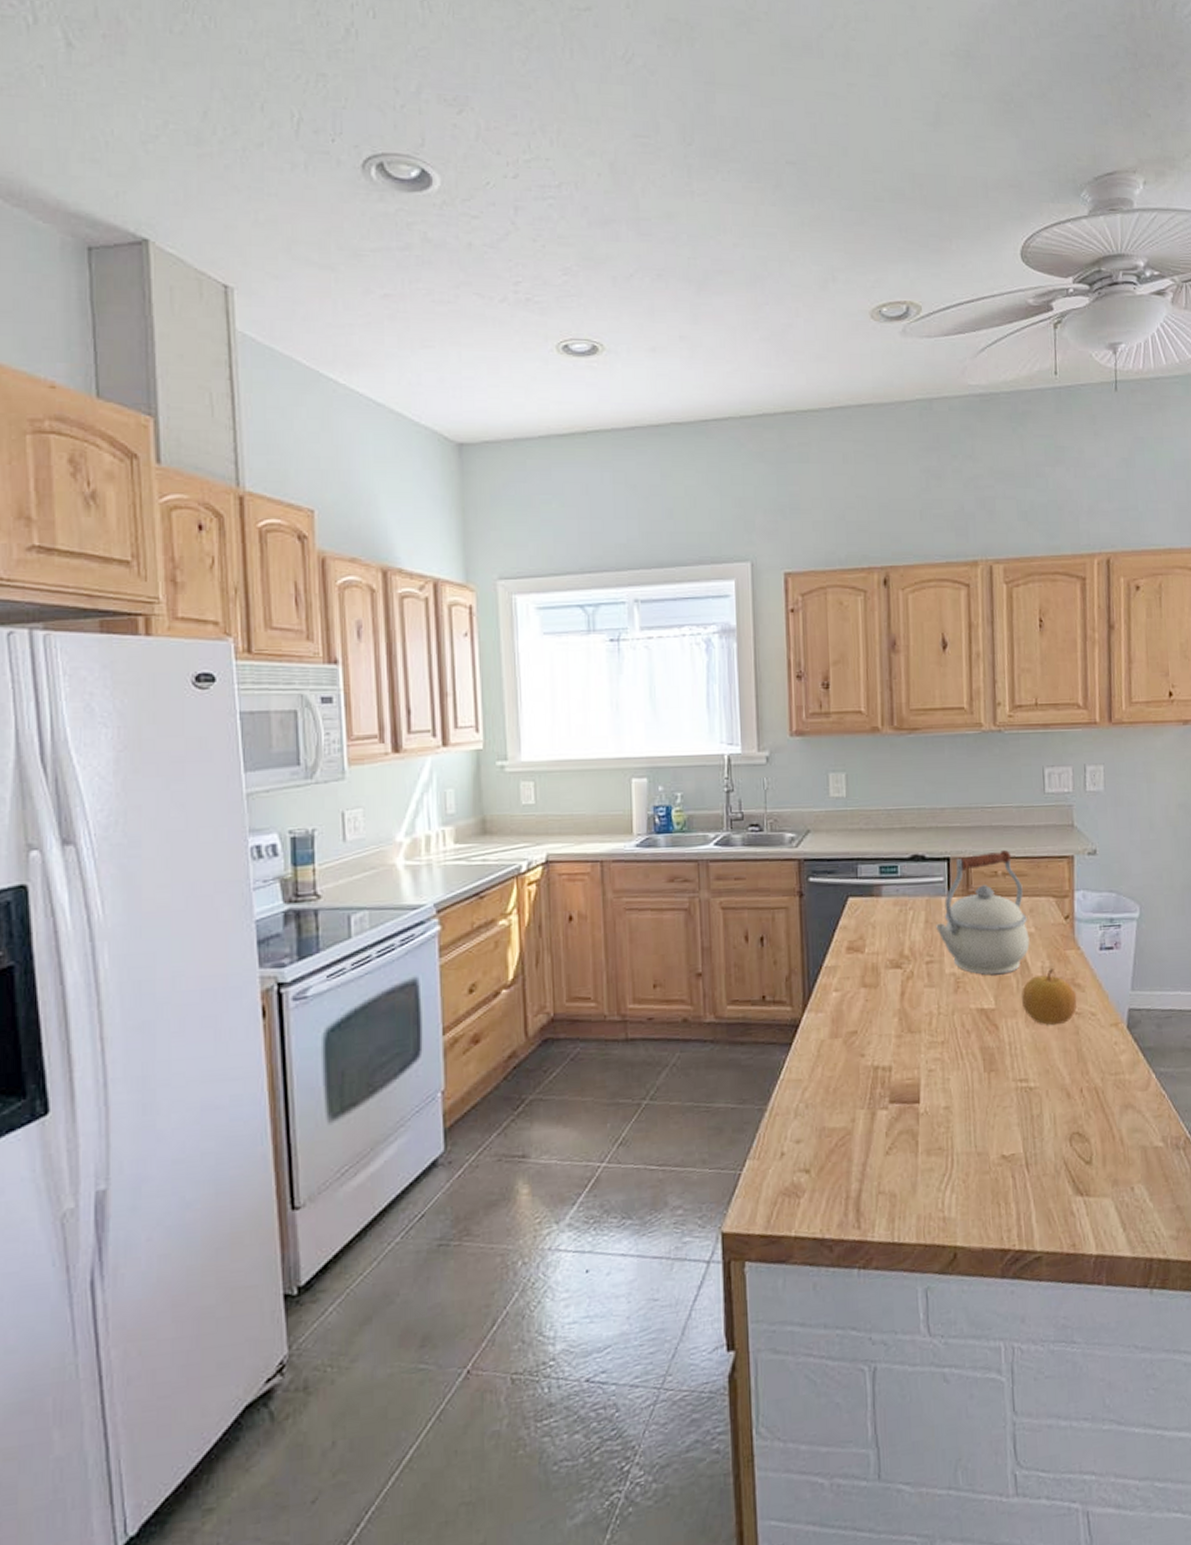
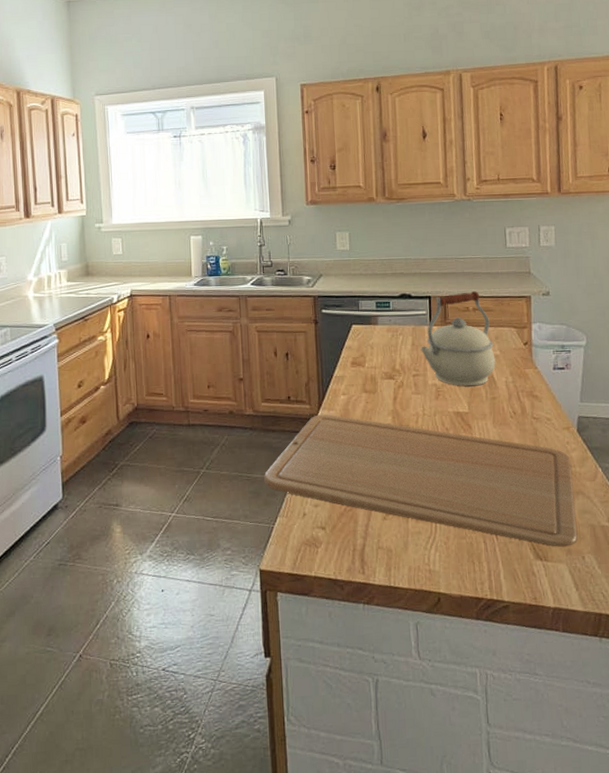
chopping board: none [729,1017,1126,1177] -> present [264,414,578,547]
fruit: present [1022,967,1077,1025] -> none [490,382,535,426]

